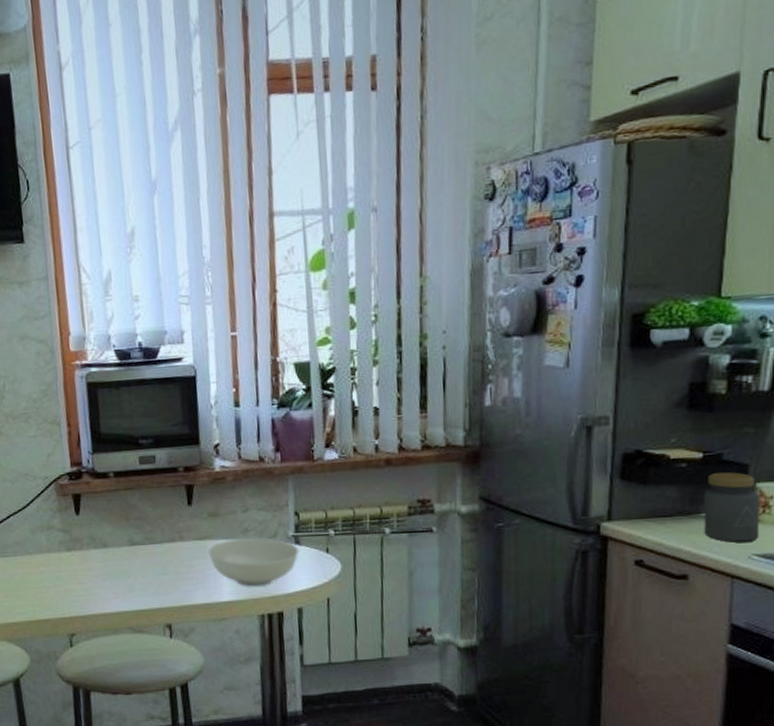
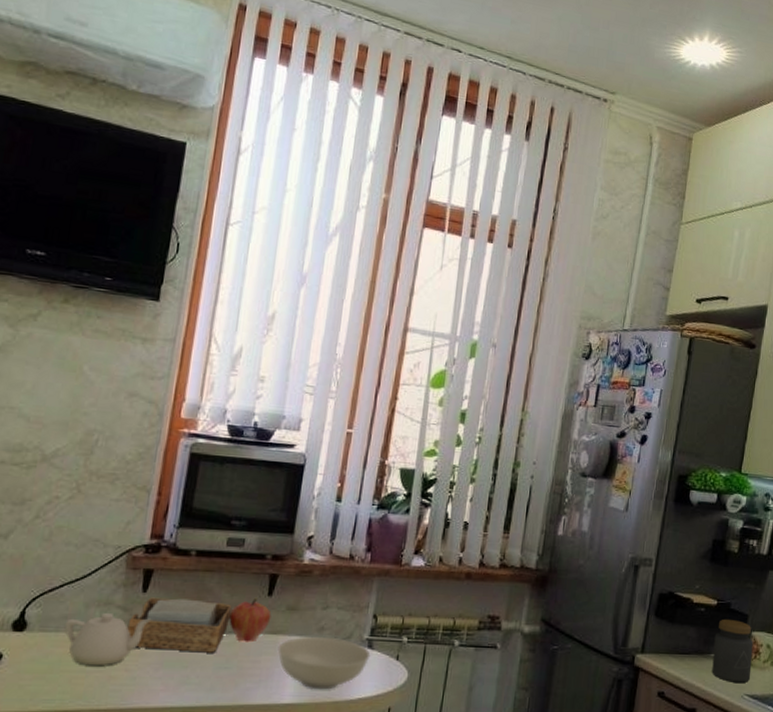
teapot: none [19,536,89,582] -> present [64,613,151,666]
napkin holder: none [70,516,158,563] -> present [127,597,232,653]
fruit: none [156,508,196,550] -> present [229,597,272,642]

